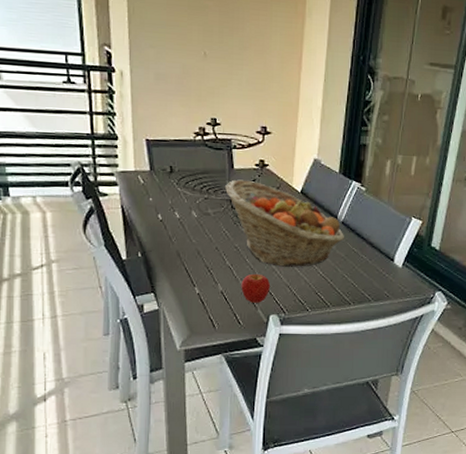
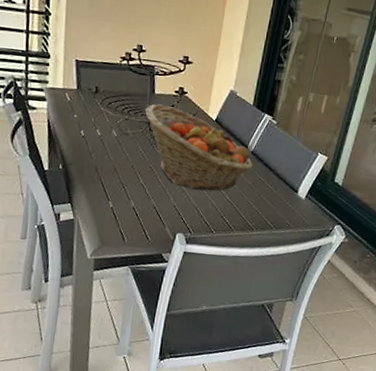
apple: present [241,273,271,303] -> none [152,193,180,221]

